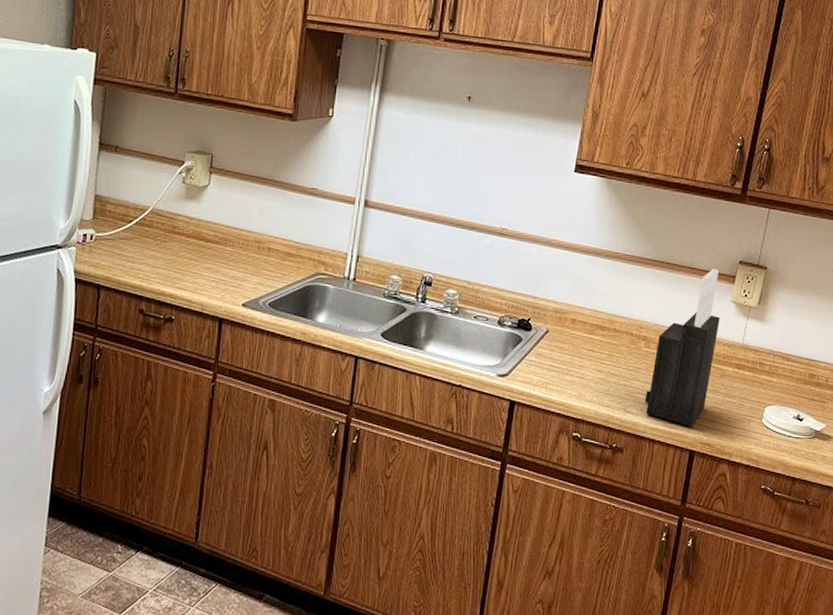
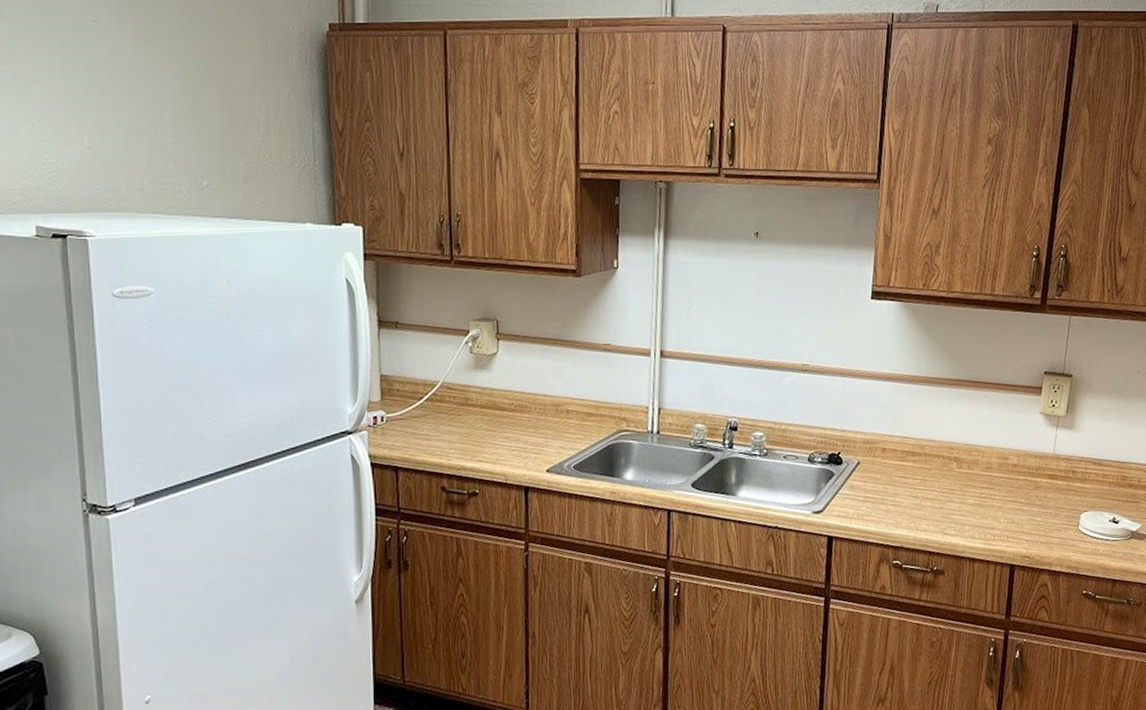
knife block: present [644,269,720,427] -> none [961,382,1030,542]

